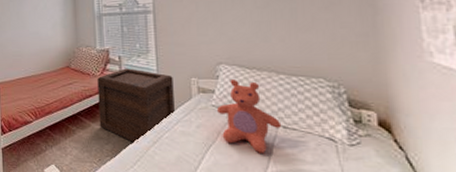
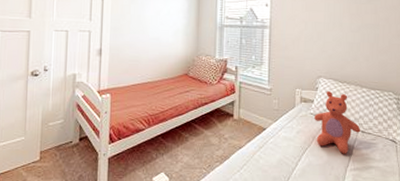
wooden crate: present [97,68,175,143] -> none [212,78,281,149]

